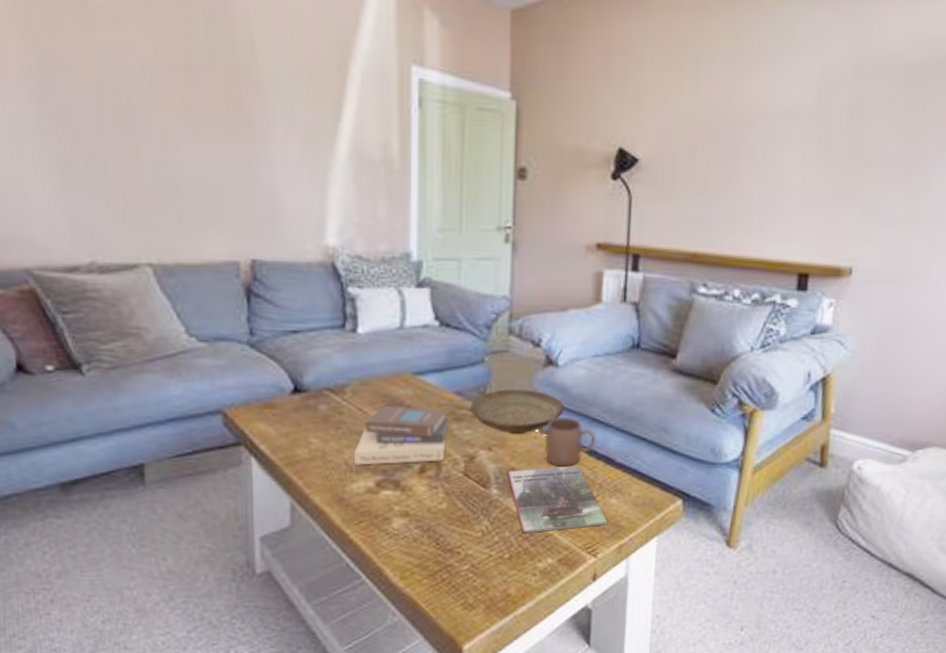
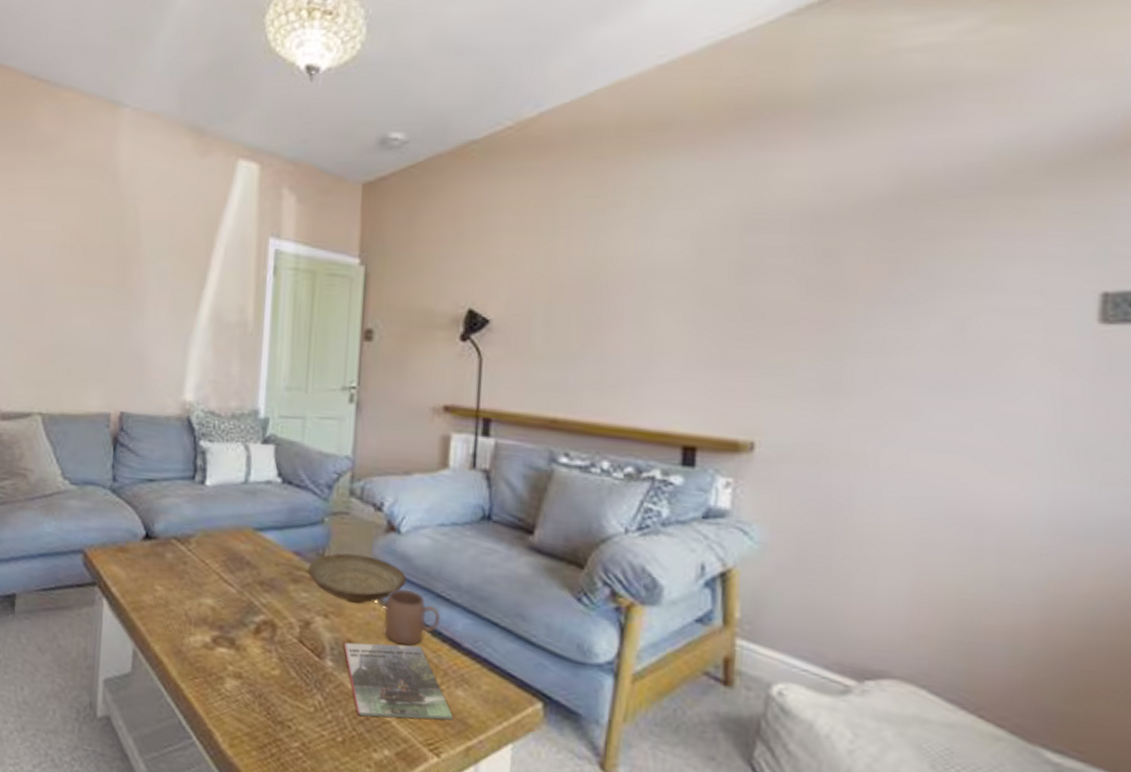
books: present [354,405,450,466] -> none [194,559,287,624]

